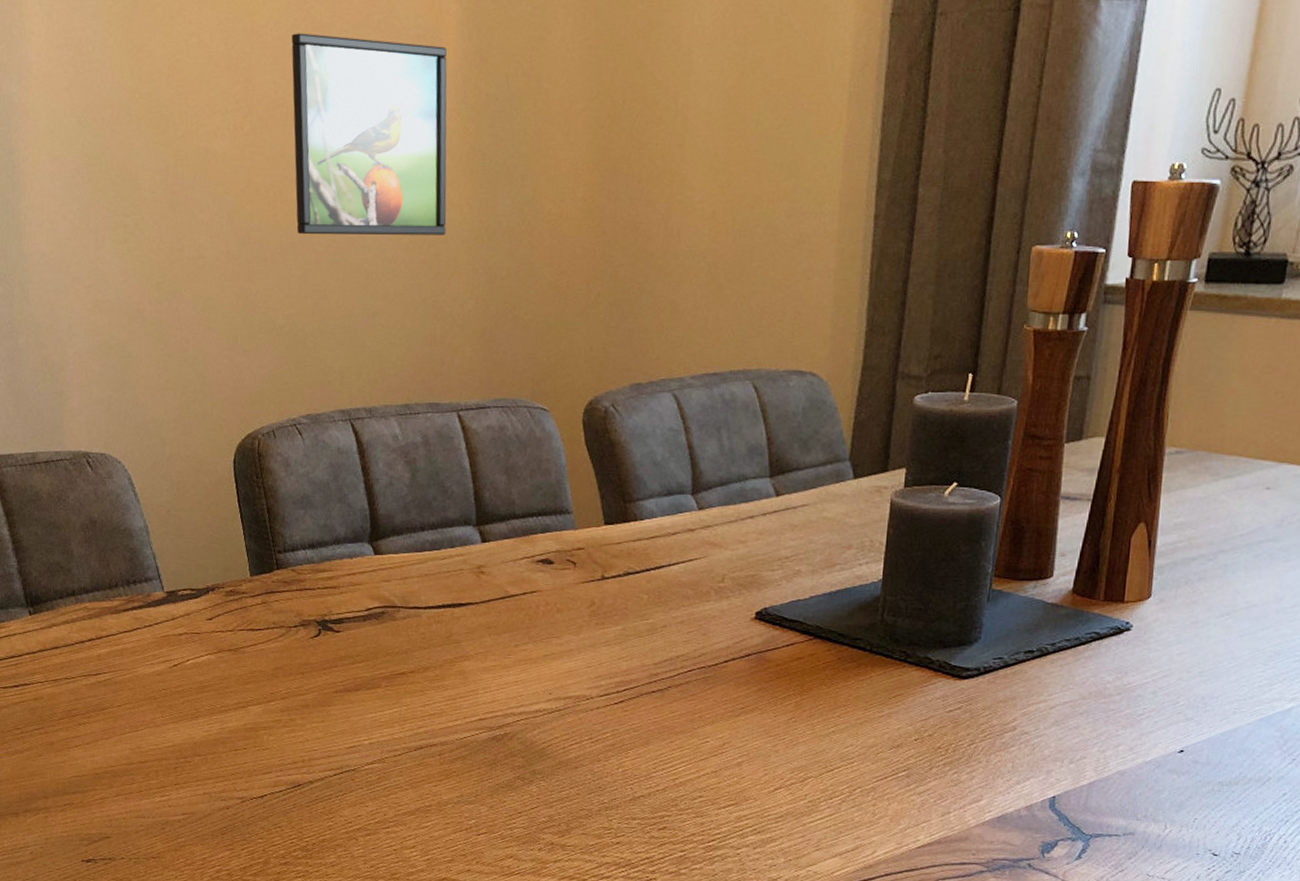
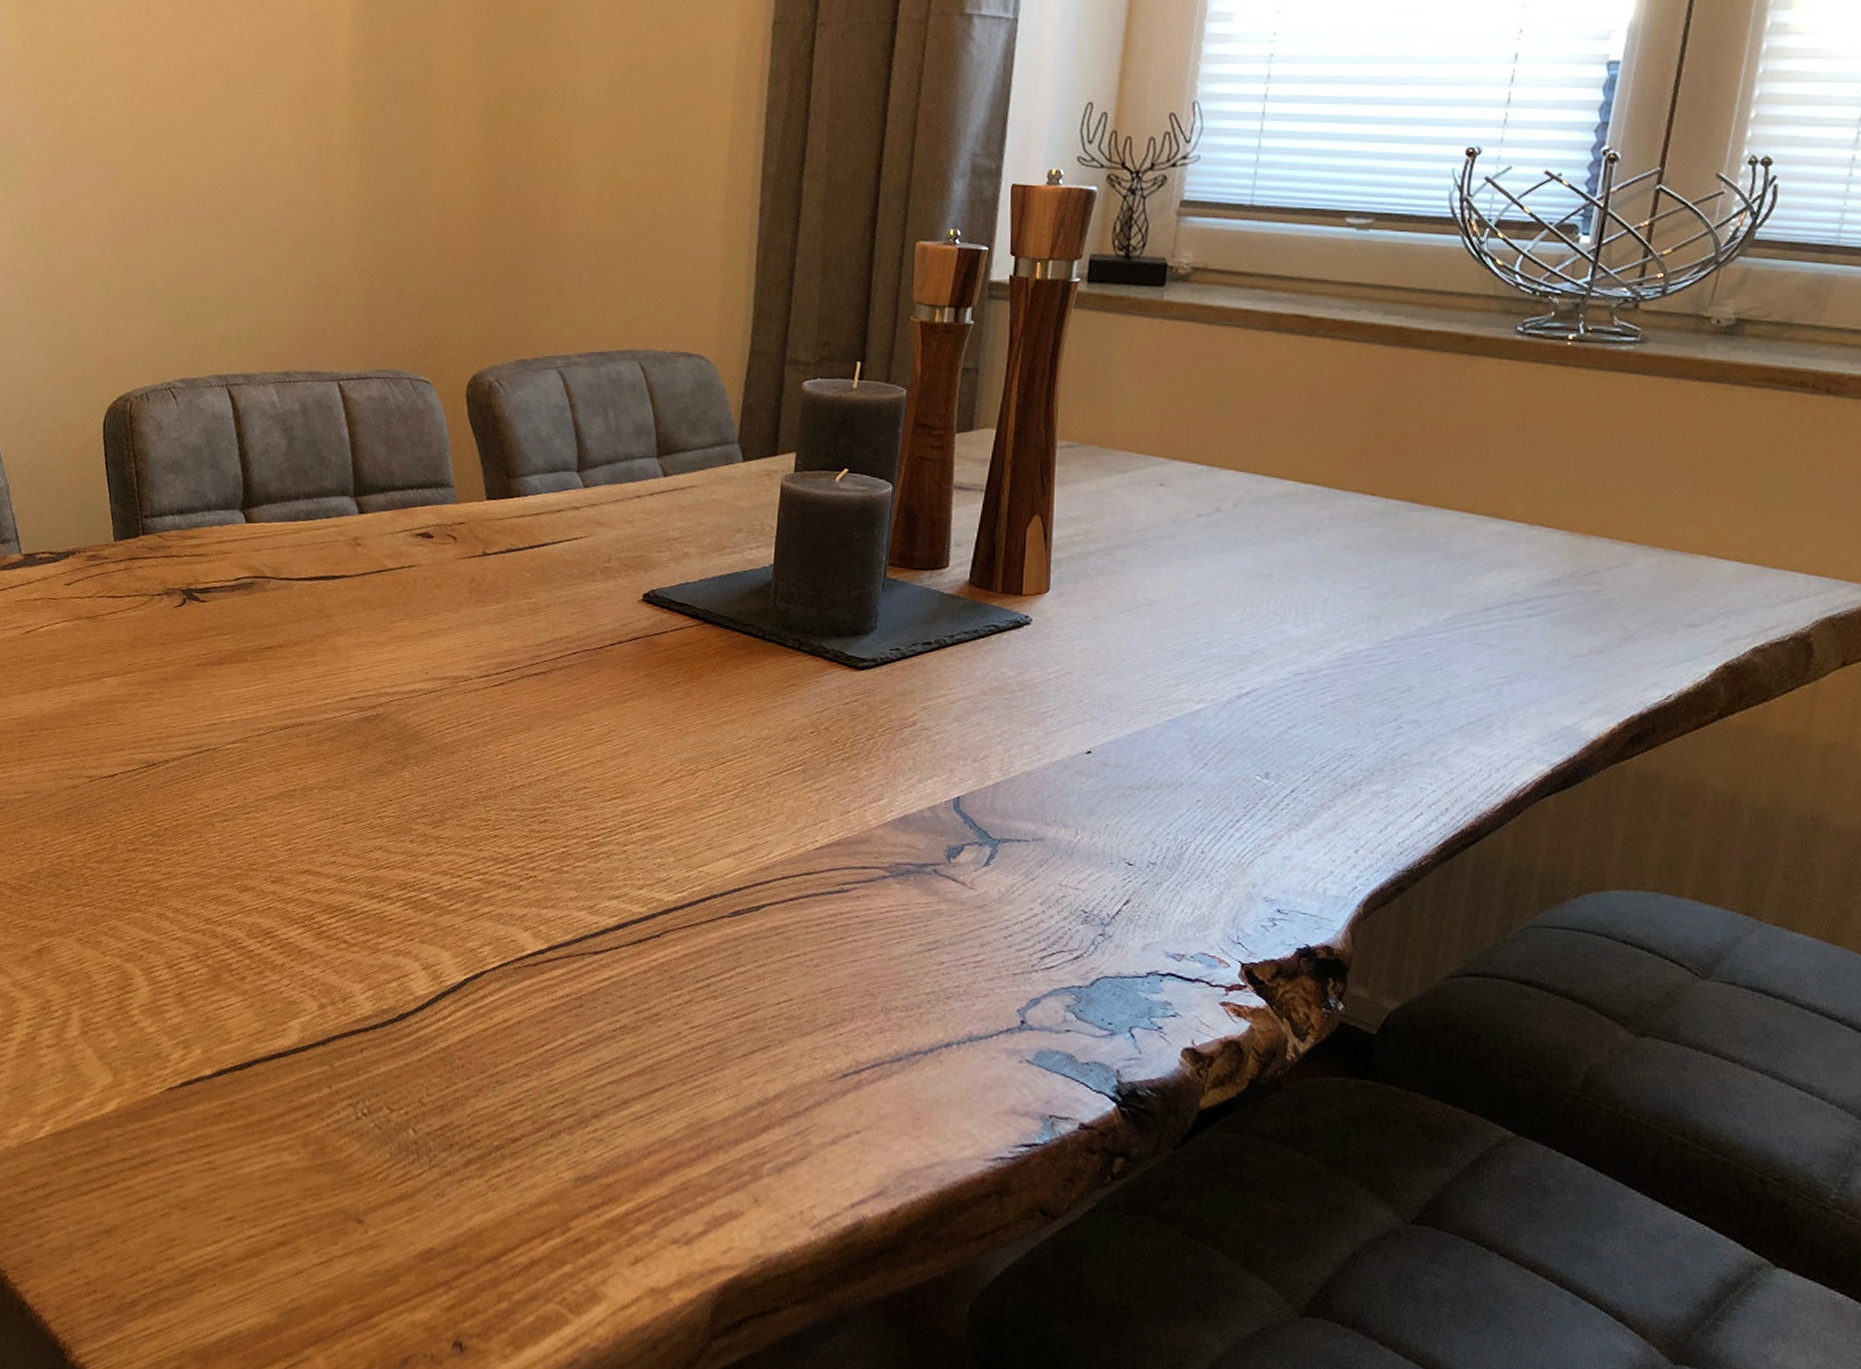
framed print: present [291,33,447,236] -> none [182,15,339,209]

